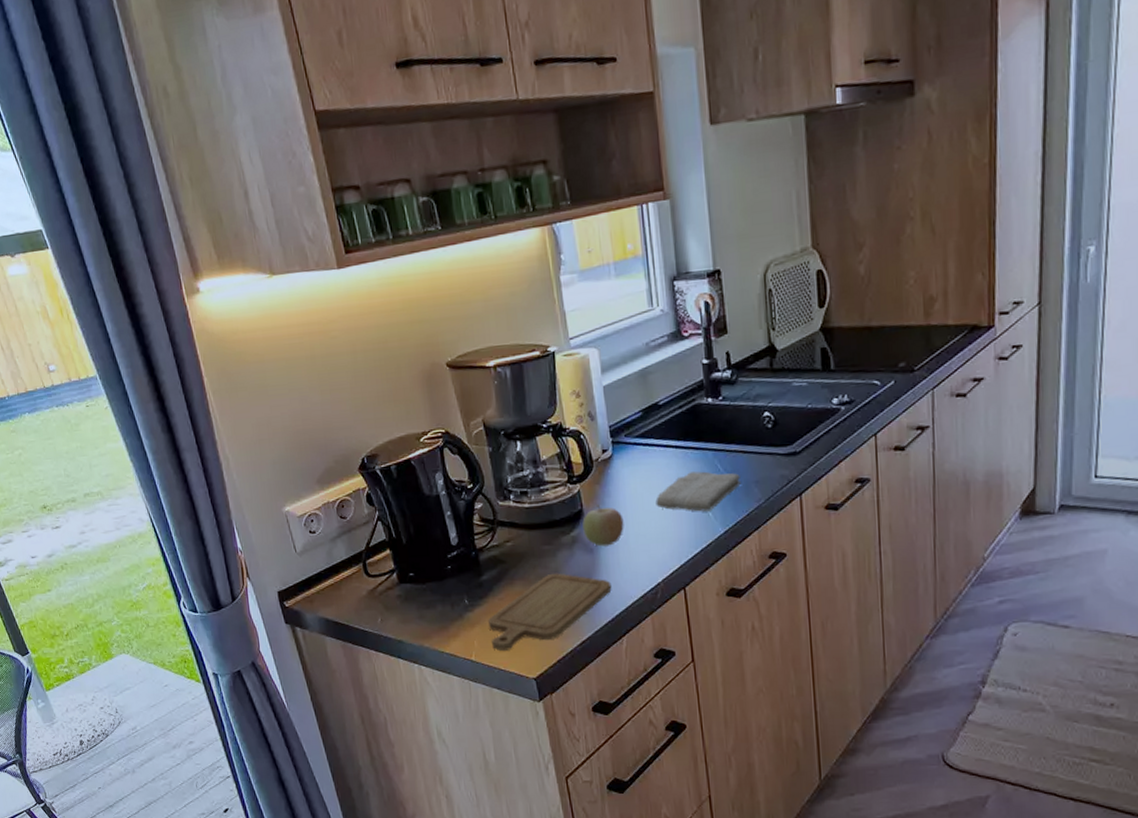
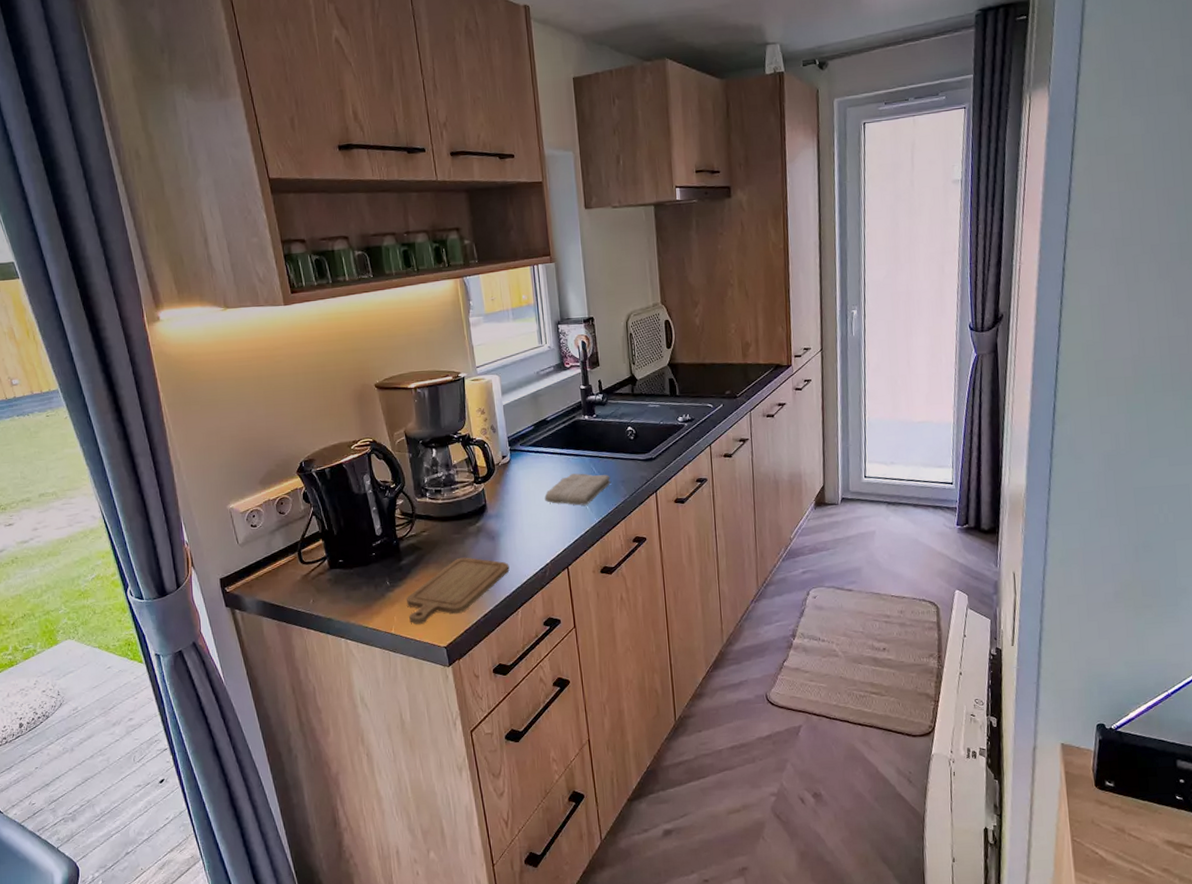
fruit: present [582,504,624,547] -> none [486,500,520,535]

